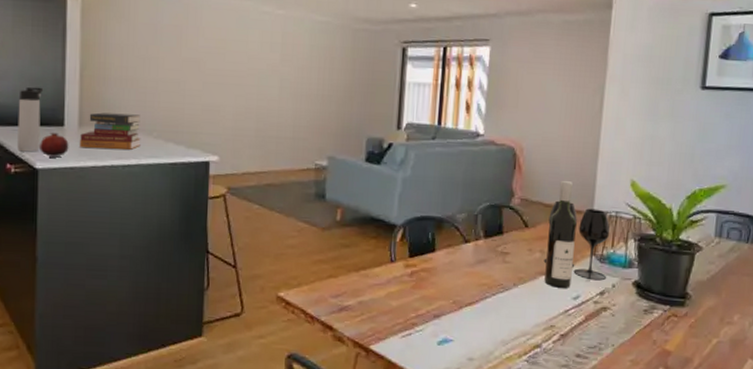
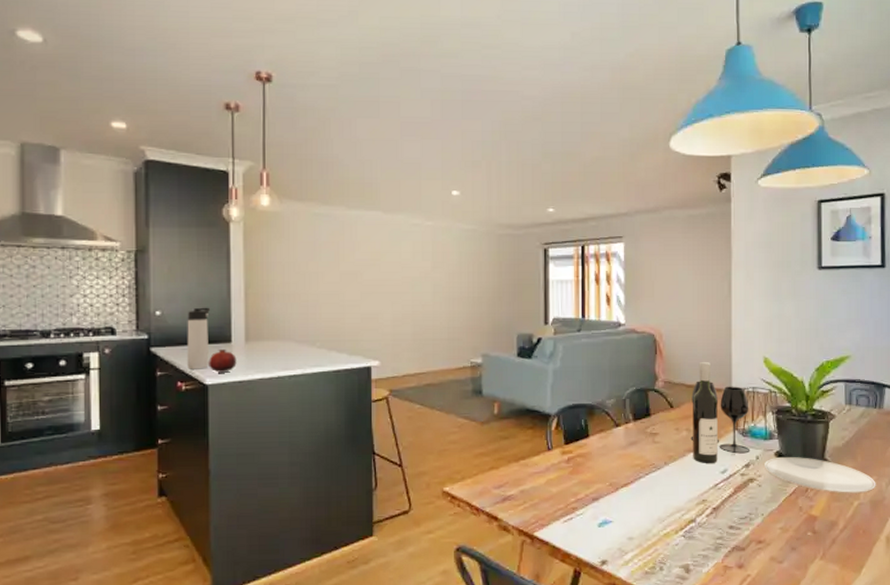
books: present [80,112,141,150] -> none [247,327,305,362]
plate: none [620,286,739,332] -> present [765,456,876,494]

